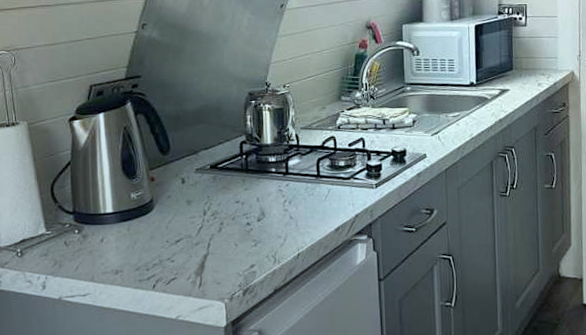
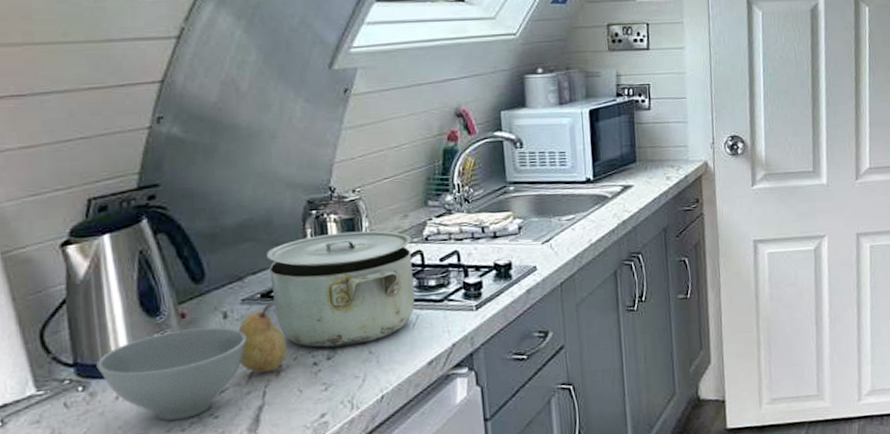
bowl: none [89,189,198,262] -> present [96,327,247,422]
fruit: none [192,173,228,229] -> present [238,303,288,373]
saucepan: none [215,118,328,211] -> present [265,230,415,348]

